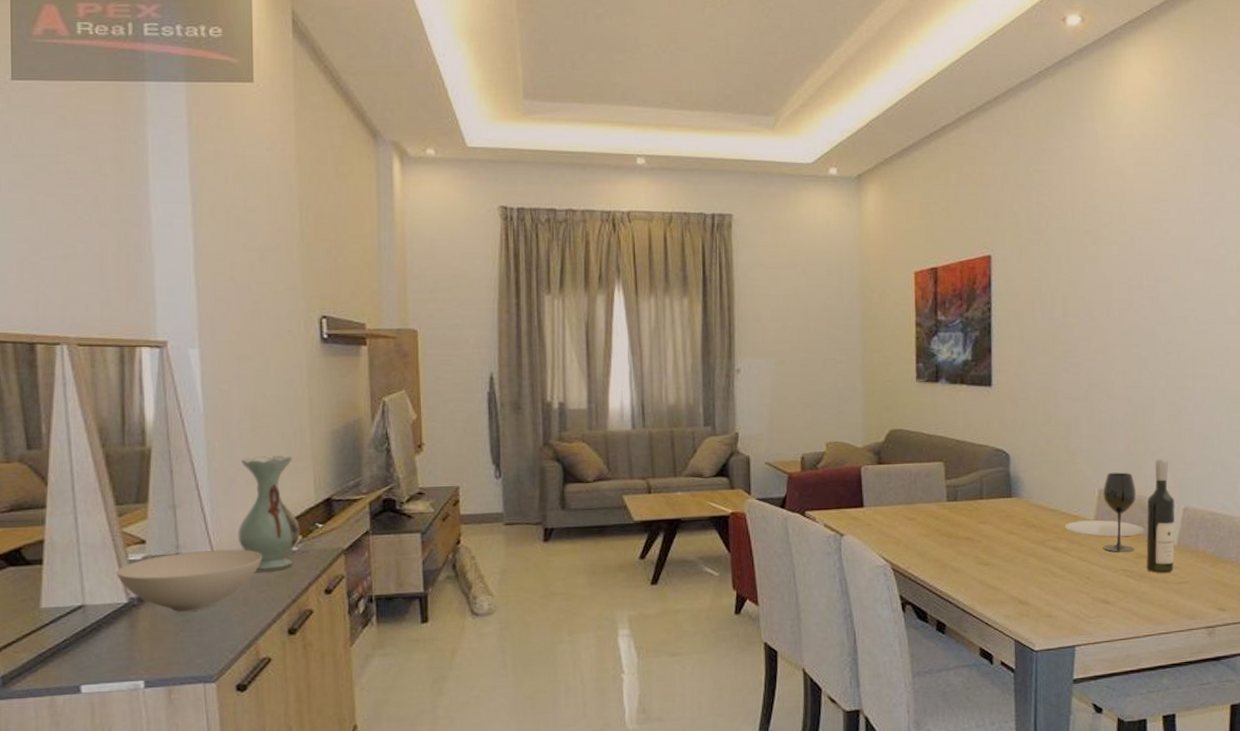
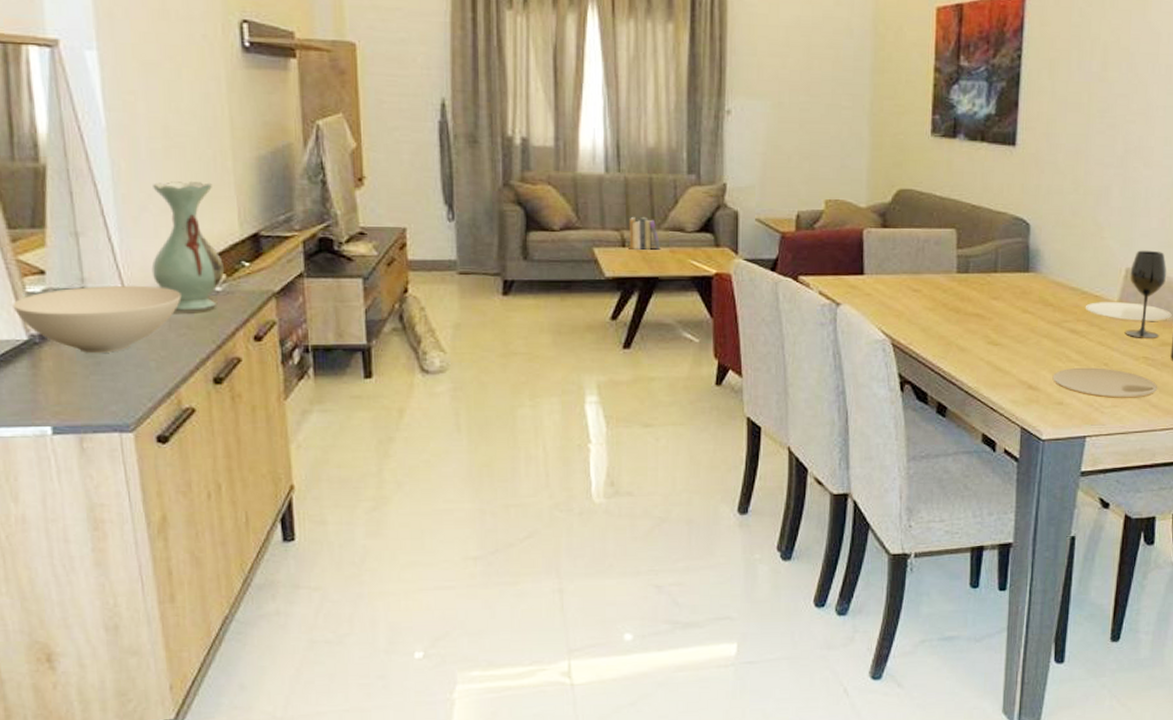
books: none [653,466,683,496] -> present [629,217,661,251]
plate: none [1040,581,1138,610] -> present [1052,367,1158,399]

